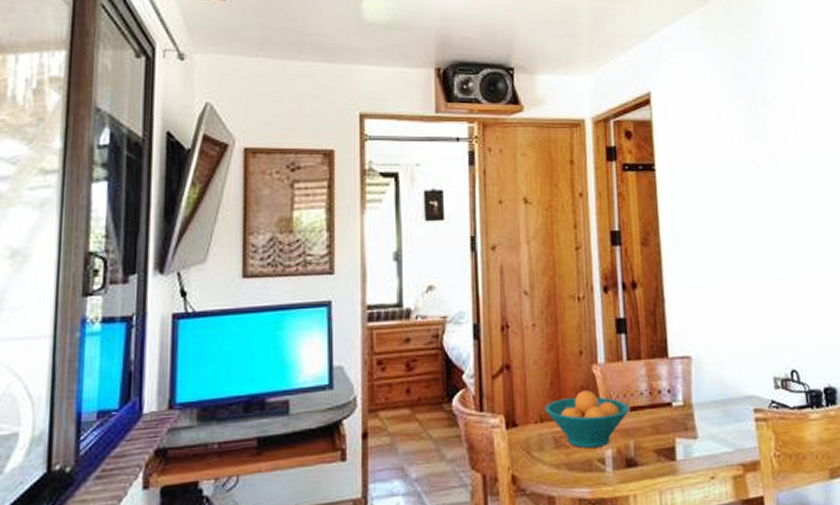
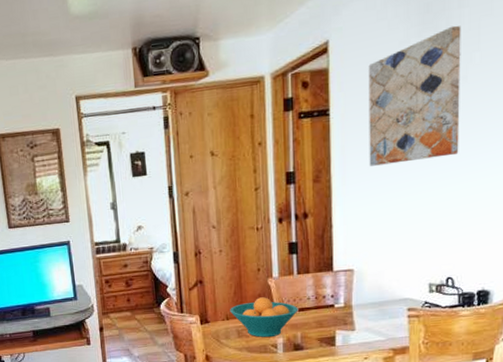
wall art: none [691,95,787,232] -> present [368,25,461,166]

